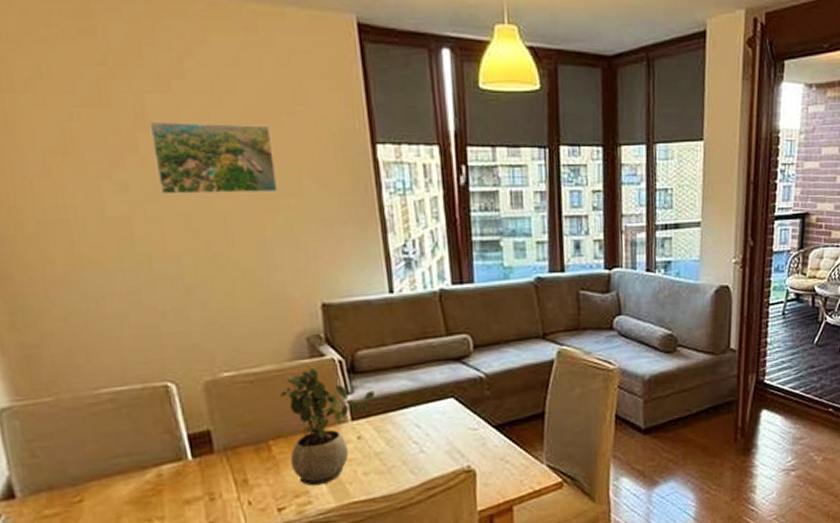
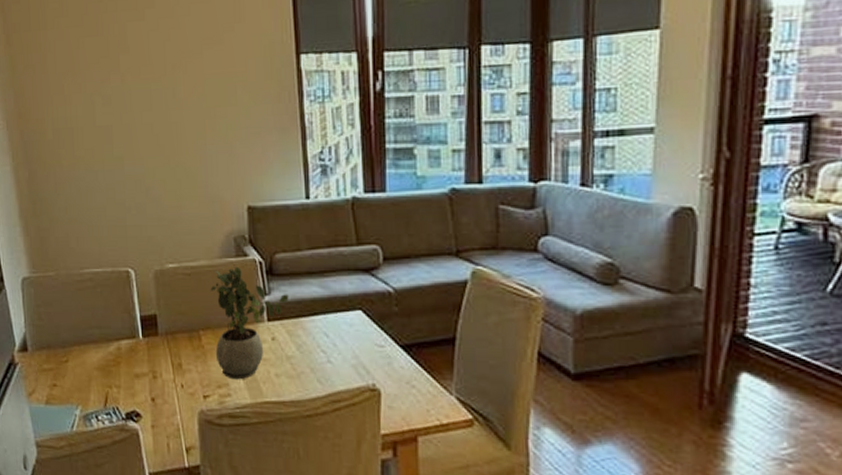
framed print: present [148,121,279,195] -> none [128,42,218,107]

